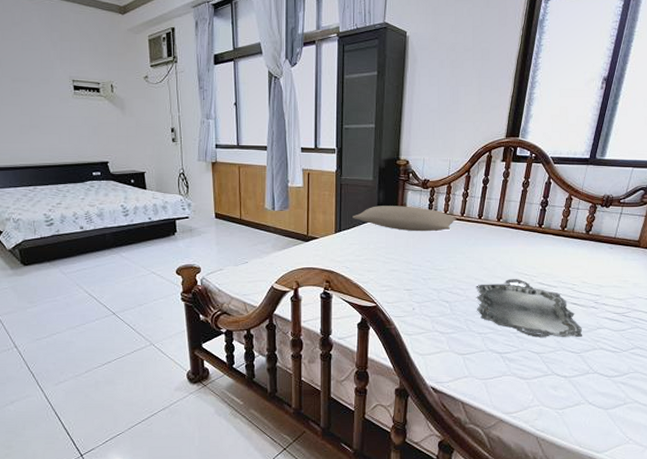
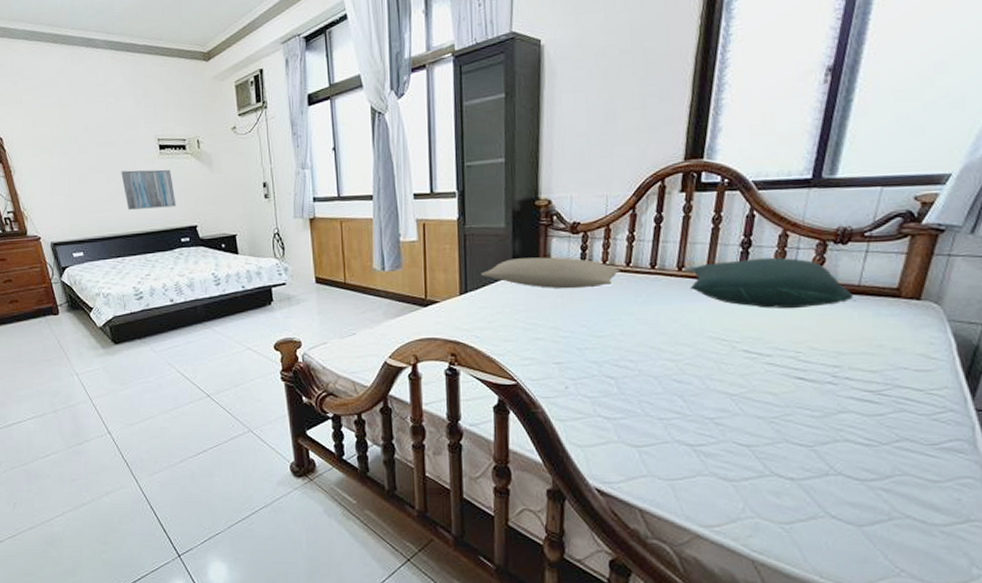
wall art: none [35,106,89,143] -> present [121,169,176,210]
serving tray: present [476,279,582,337] -> none [652,346,815,425]
pillow: none [505,214,612,253] -> present [690,257,854,309]

